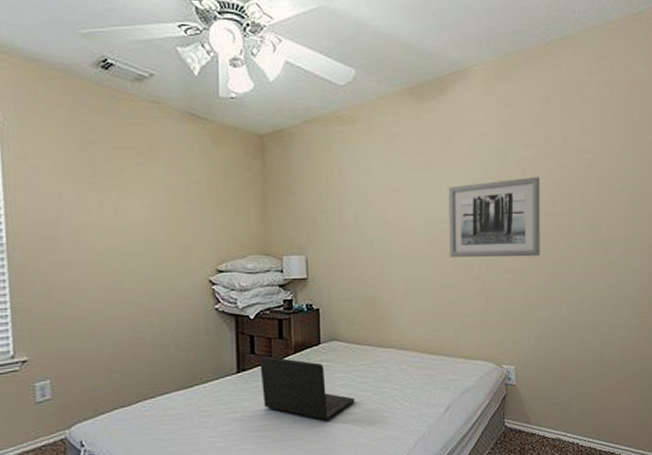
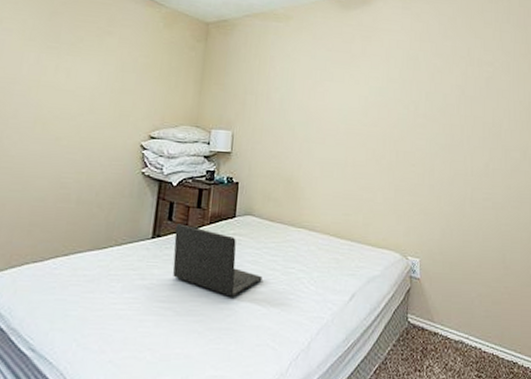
wall art: present [448,177,541,258] -> none [363,81,447,154]

